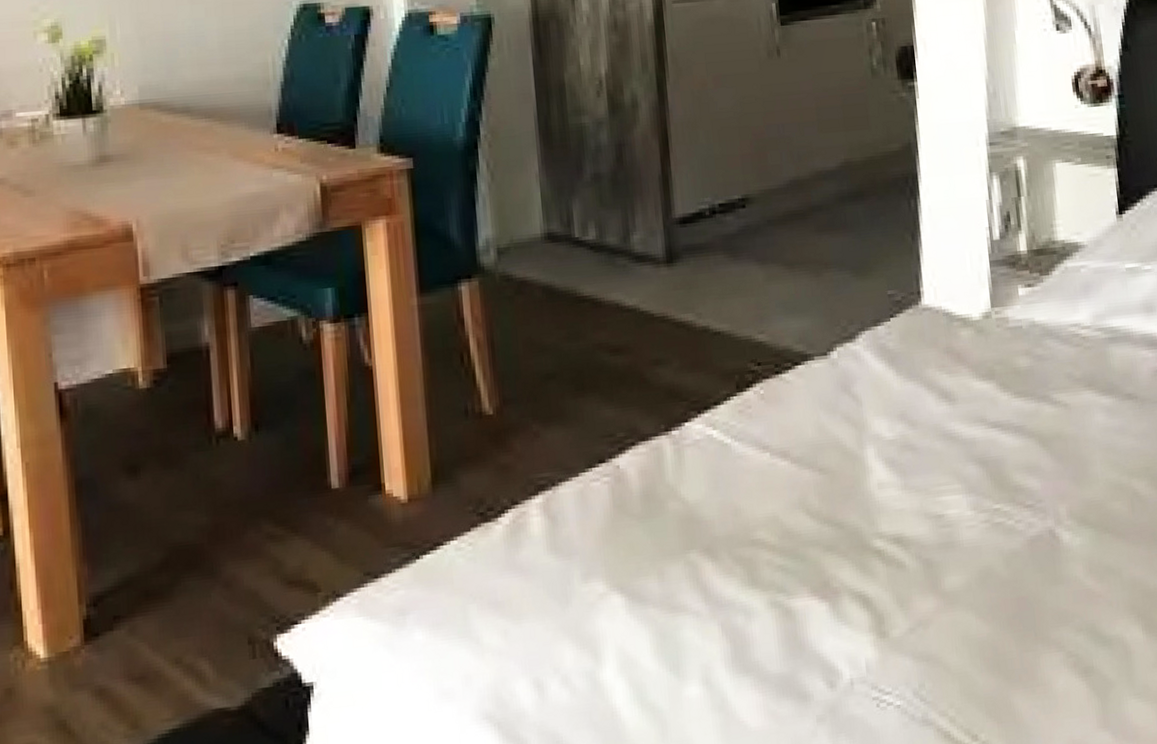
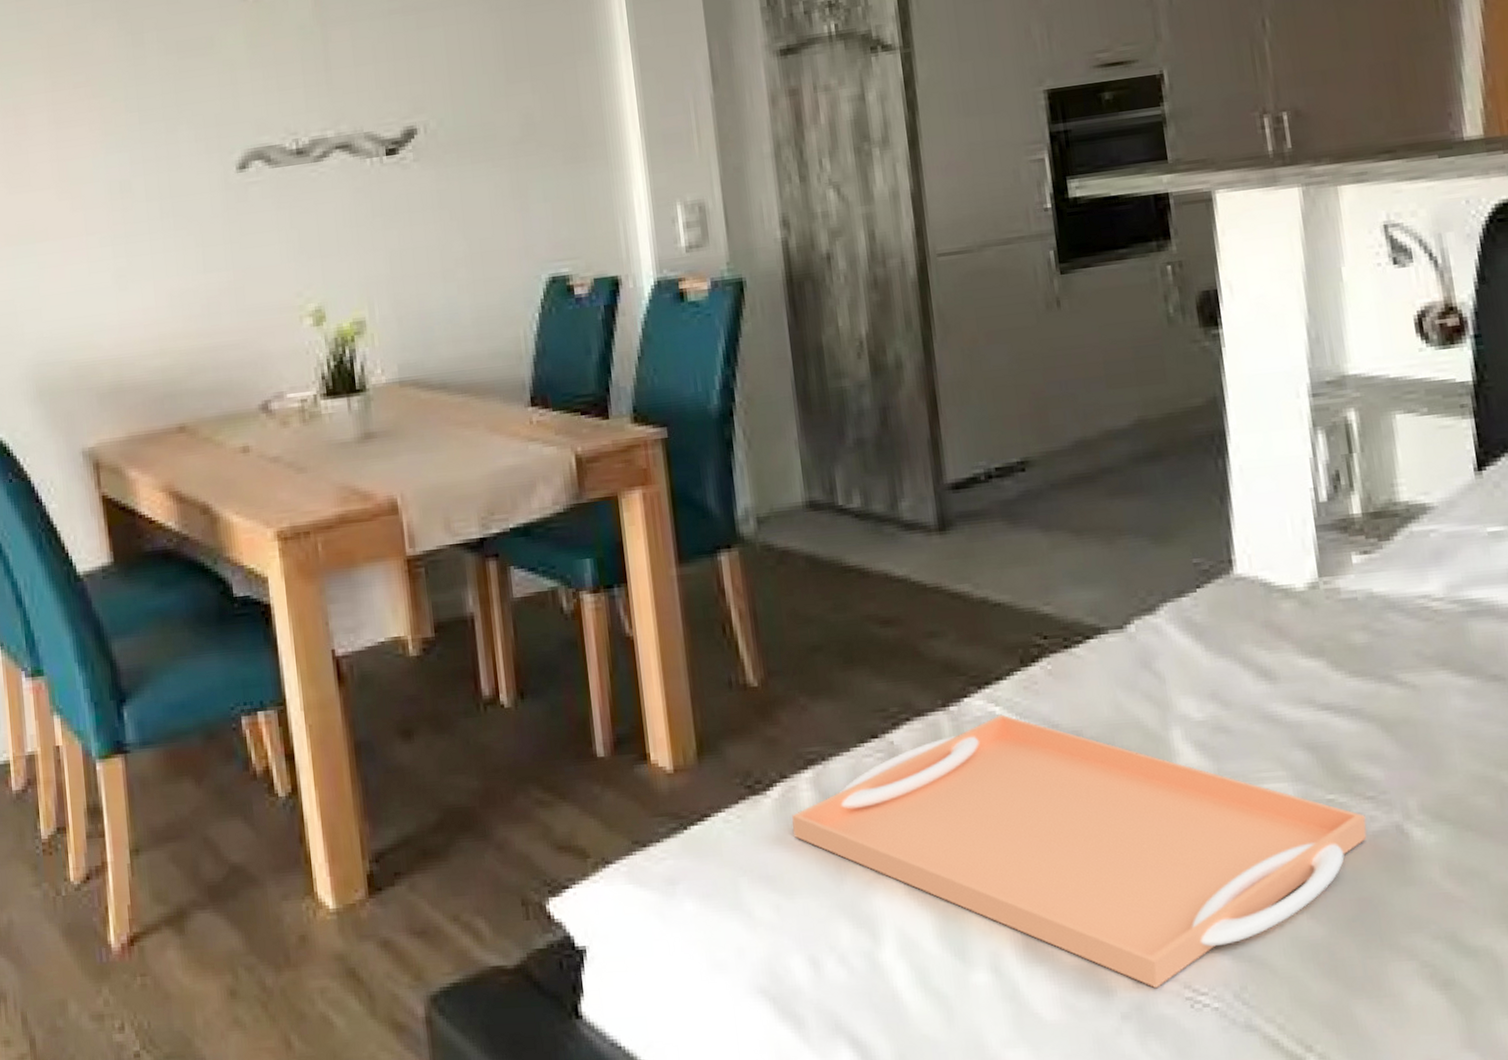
serving tray: none [522,437,1026,690] -> present [792,714,1368,988]

